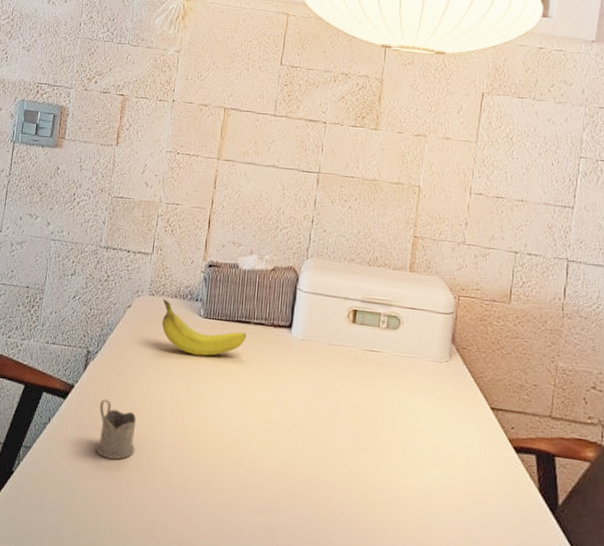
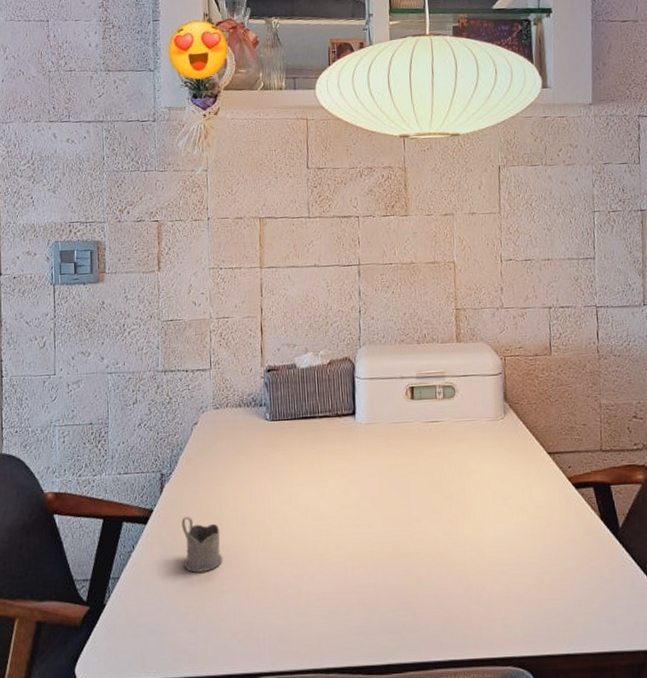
fruit: present [161,299,247,356] -> none [227,410,314,458]

